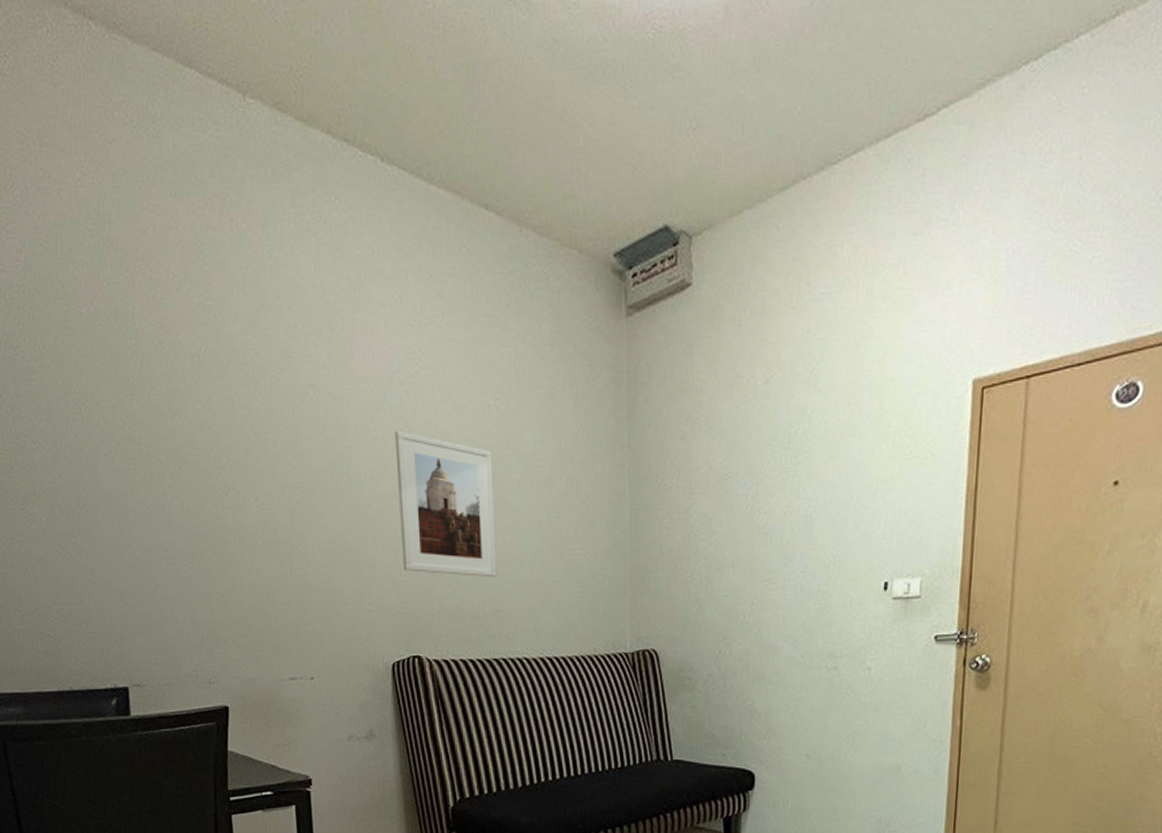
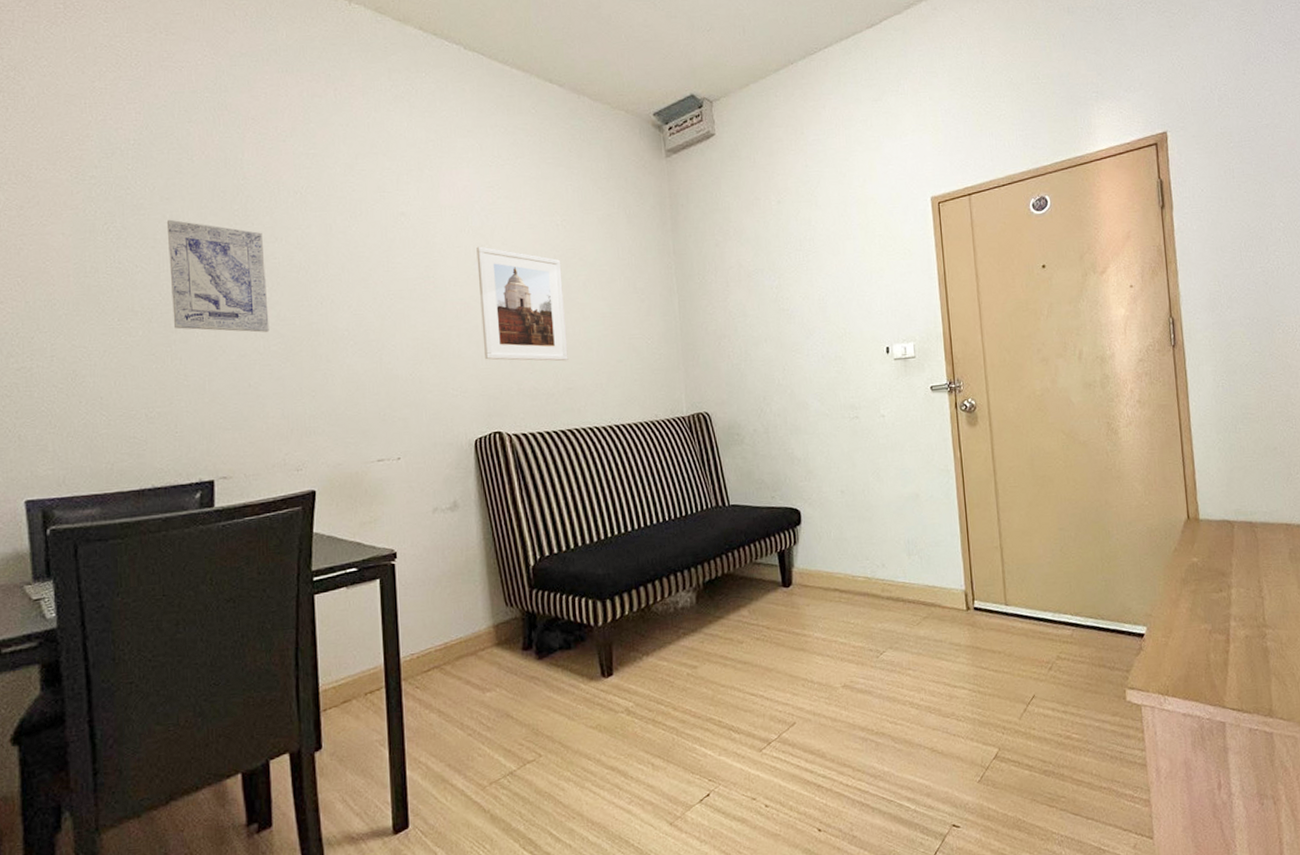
wall art: none [59,386,174,526] -> present [166,219,269,333]

